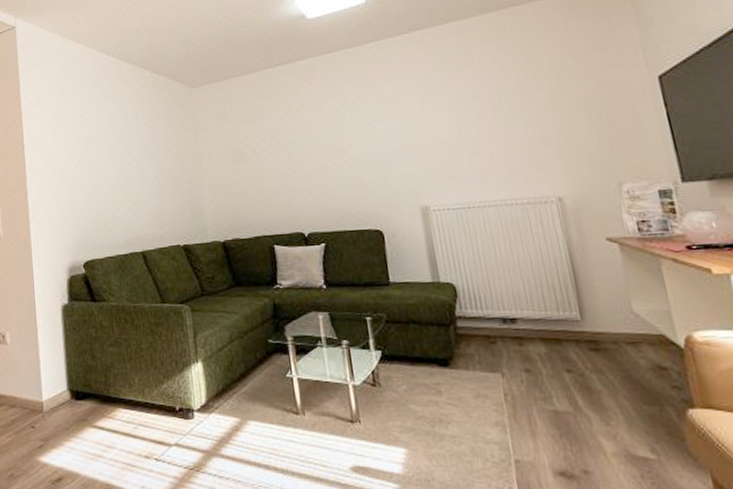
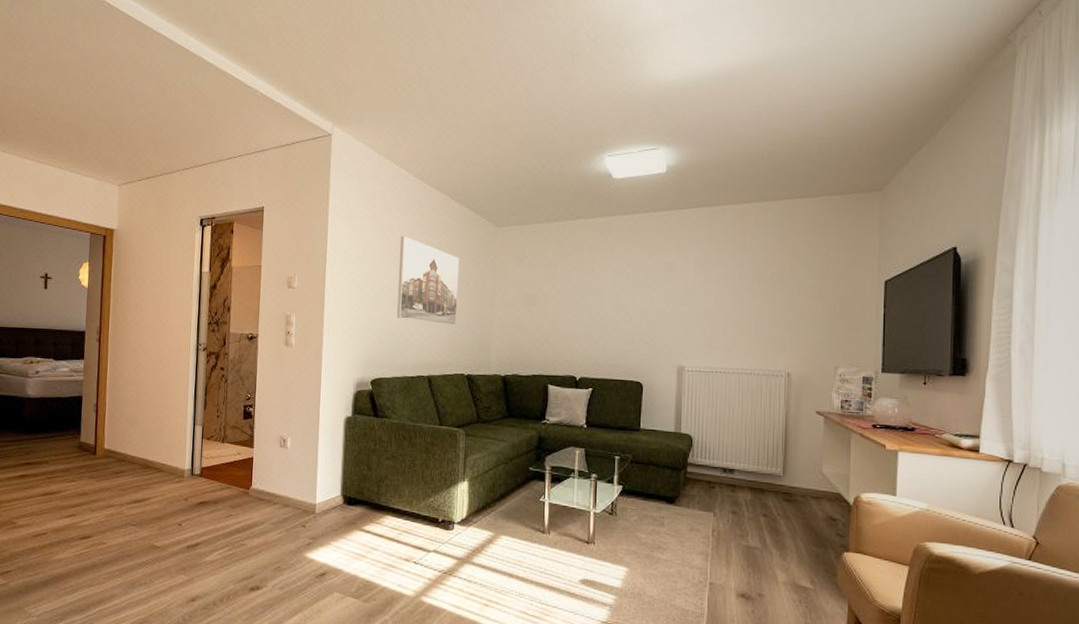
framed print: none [94,112,164,197] -> present [396,236,460,327]

